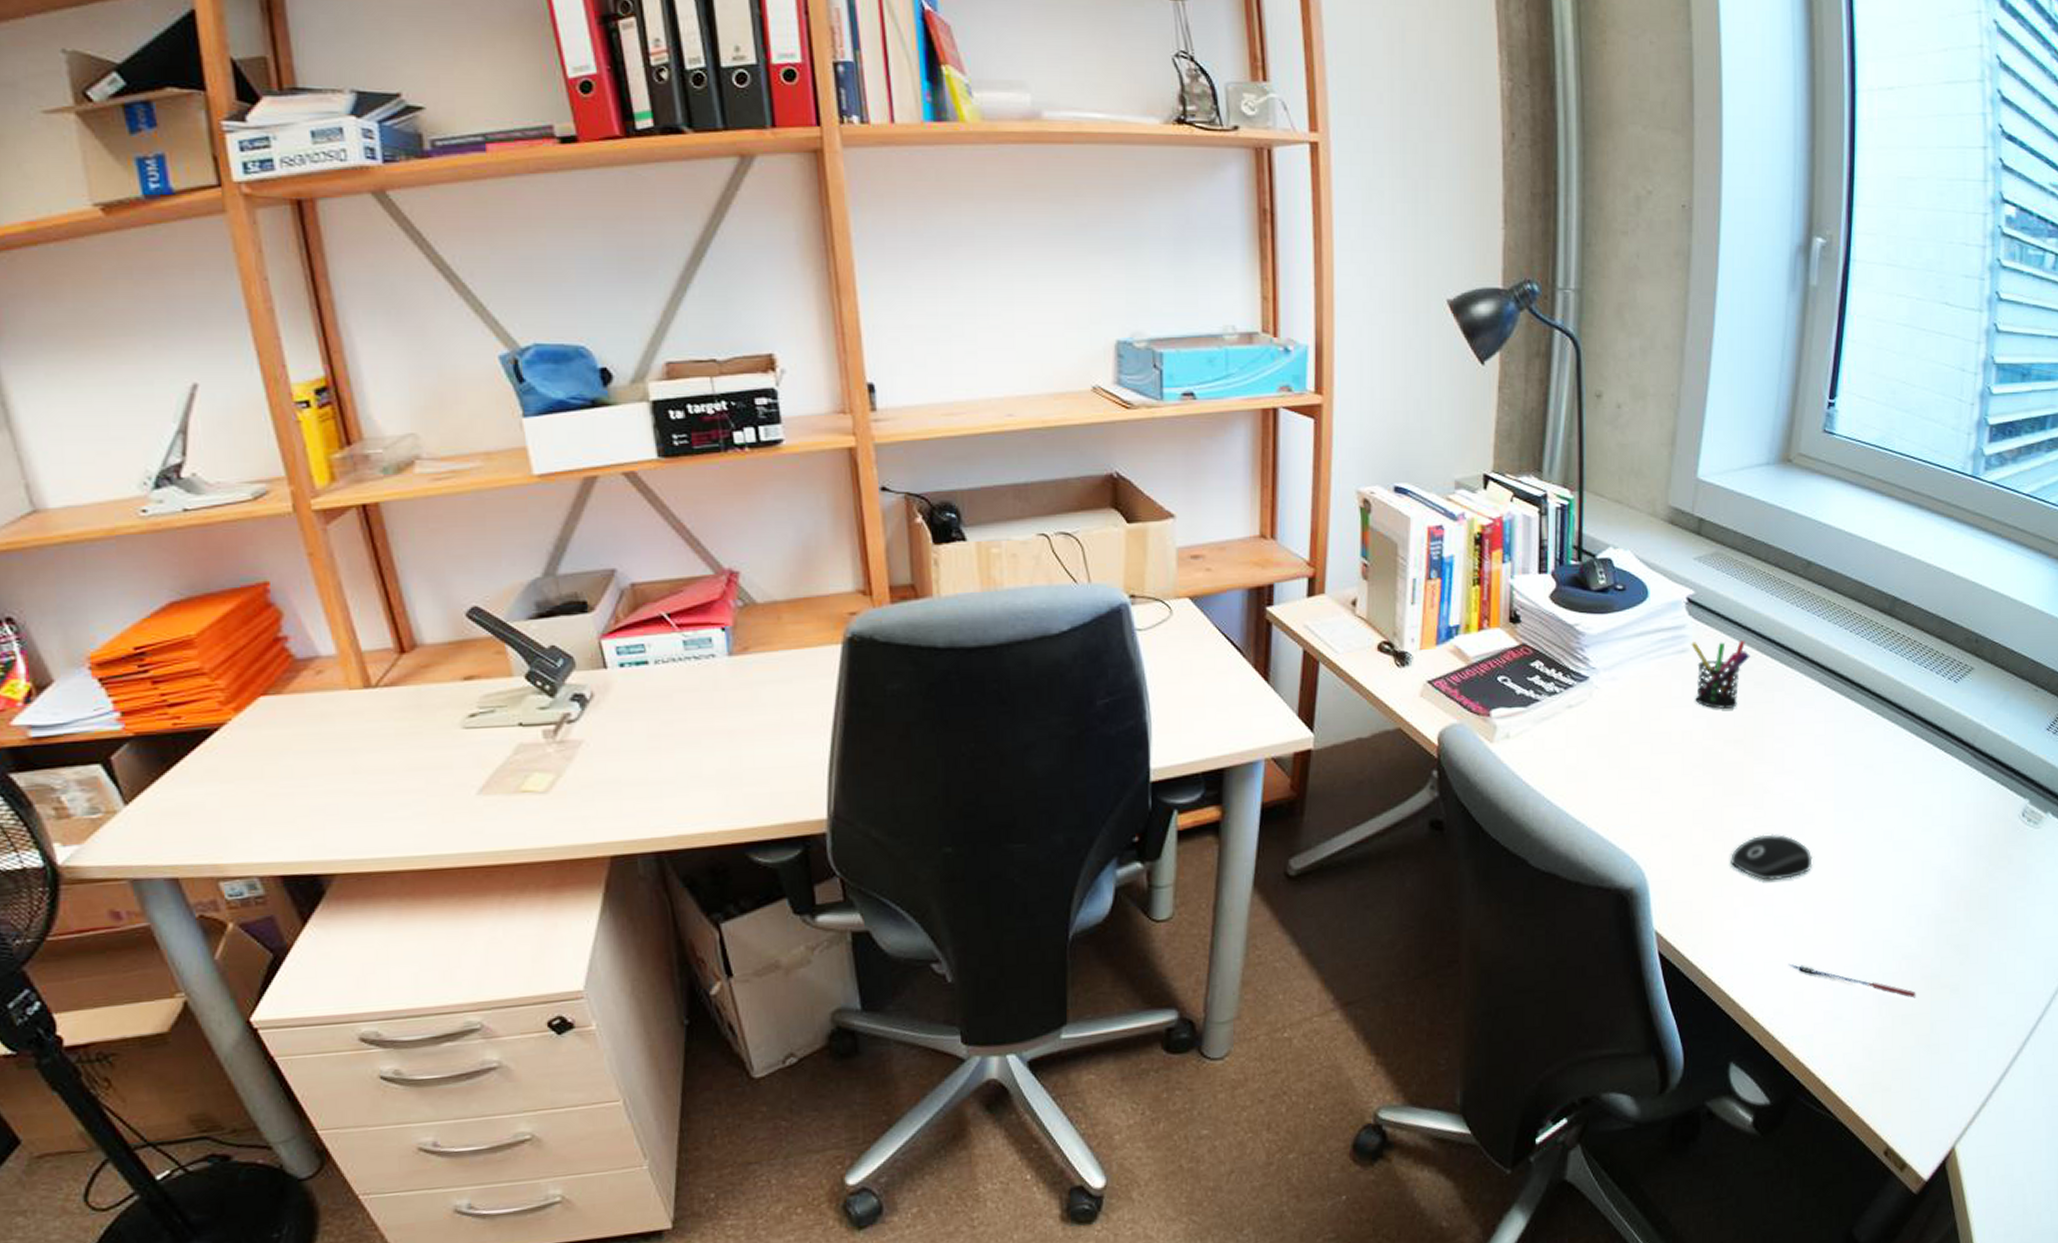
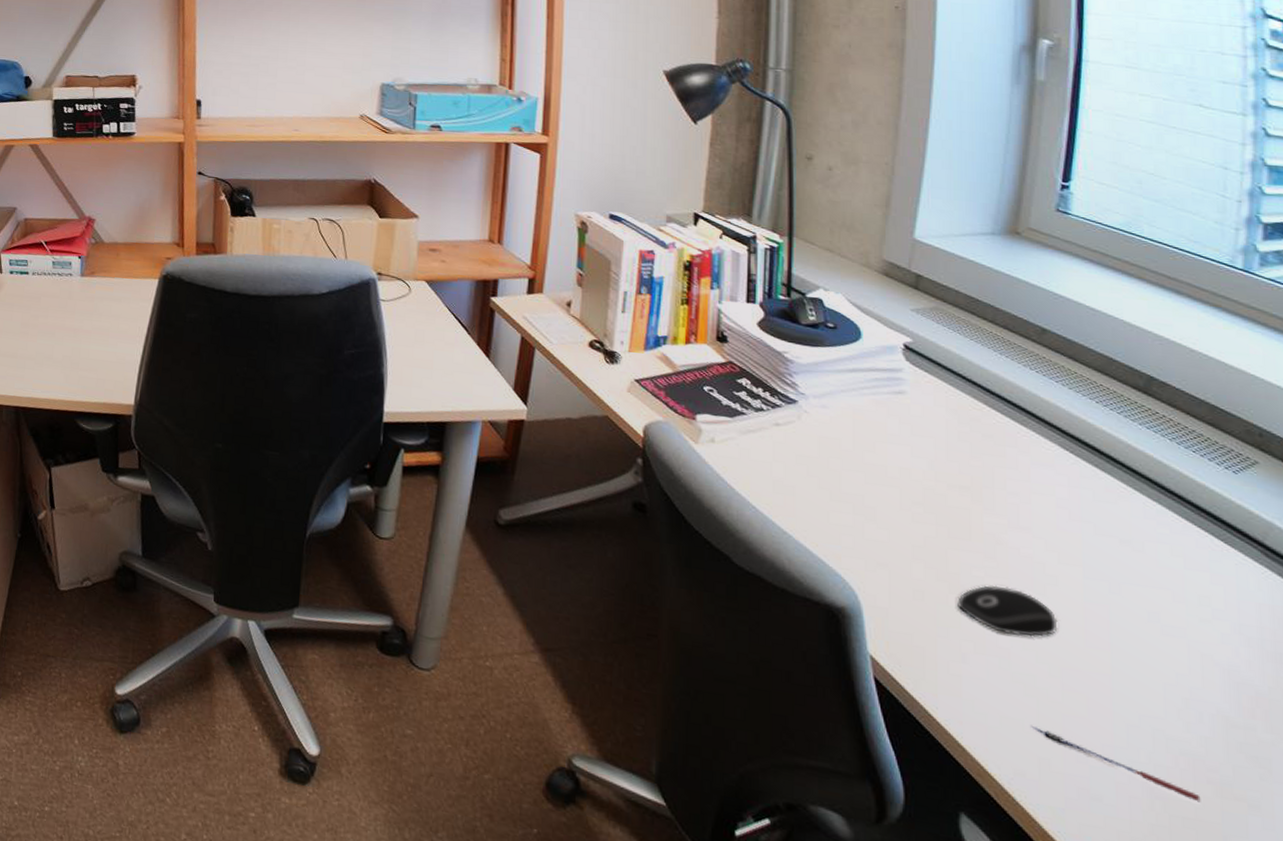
pen holder: present [1691,640,1750,709] -> none [909,385,977,455]

